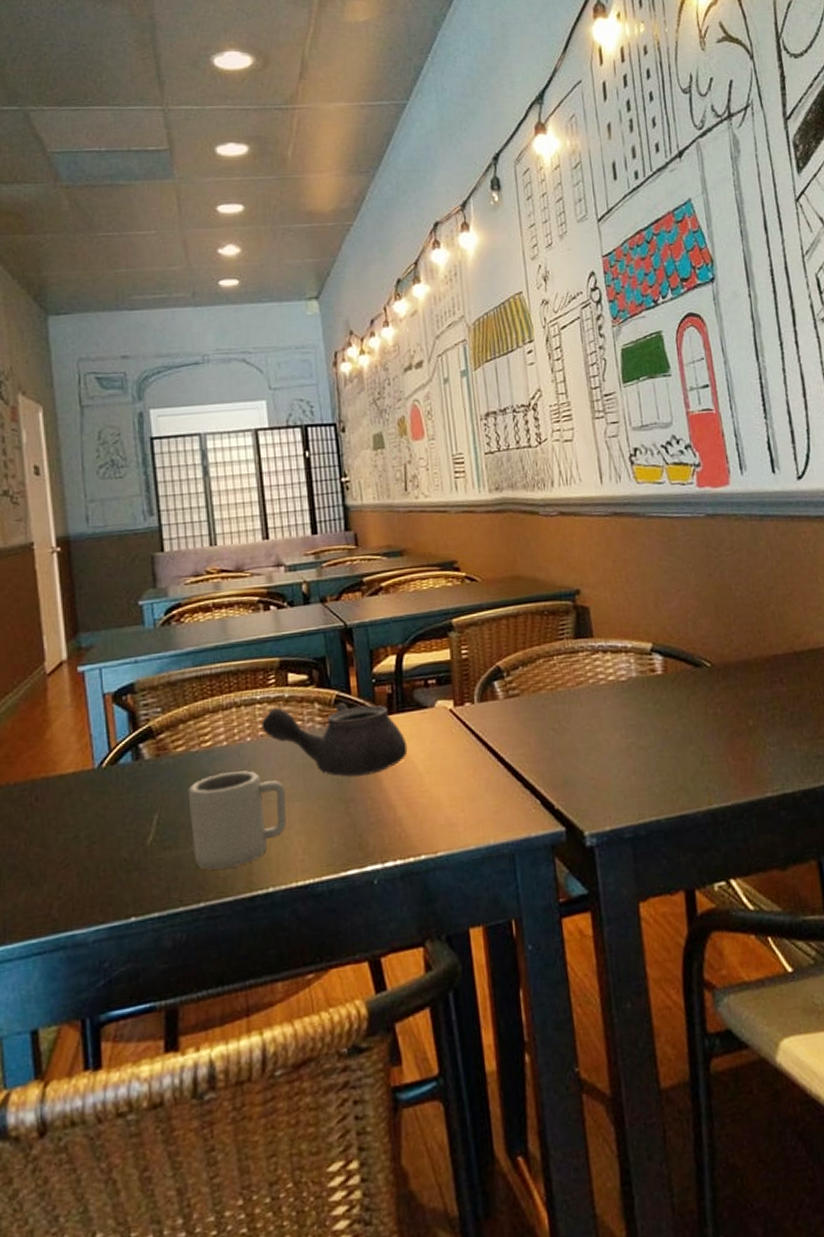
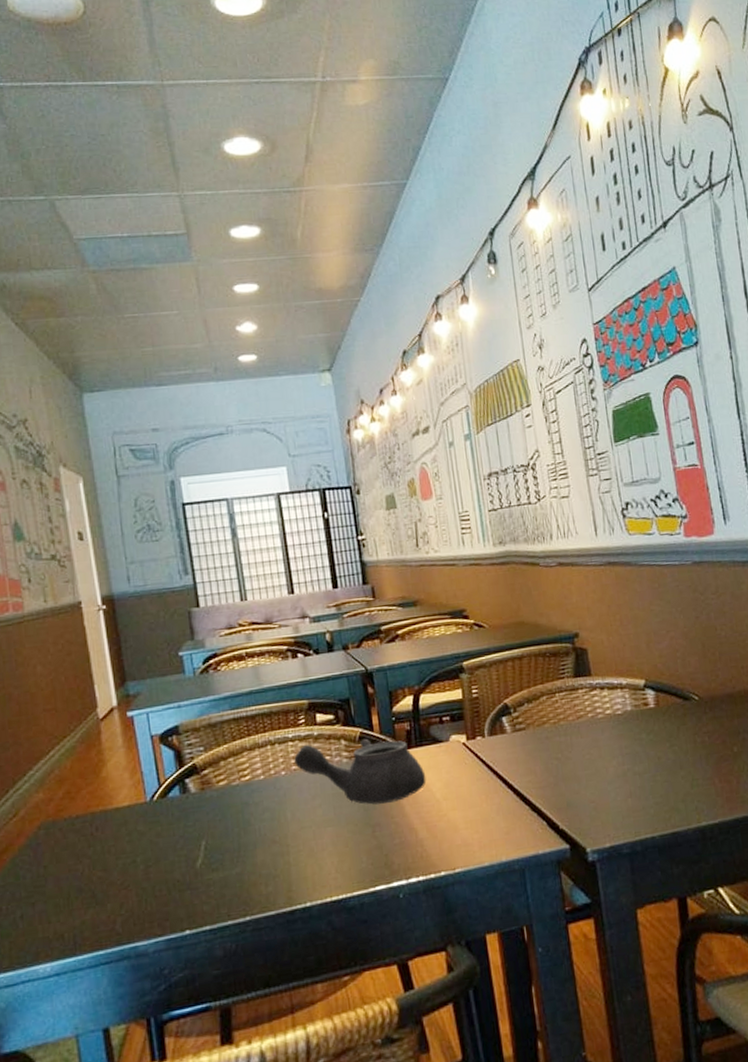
cup: present [187,770,286,870] -> none [230,801,320,888]

